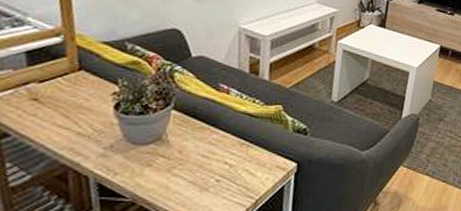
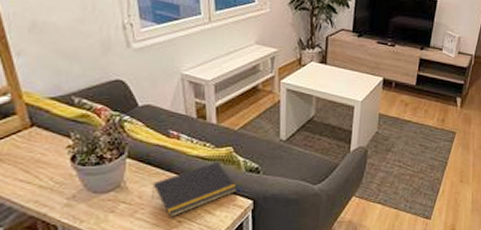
notepad: none [193,119,283,176] -> present [152,161,238,217]

